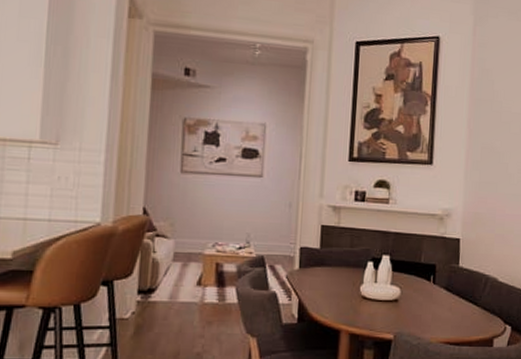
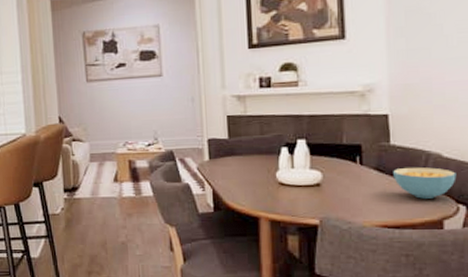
cereal bowl: none [459,288,507,318] -> present [393,167,457,199]

